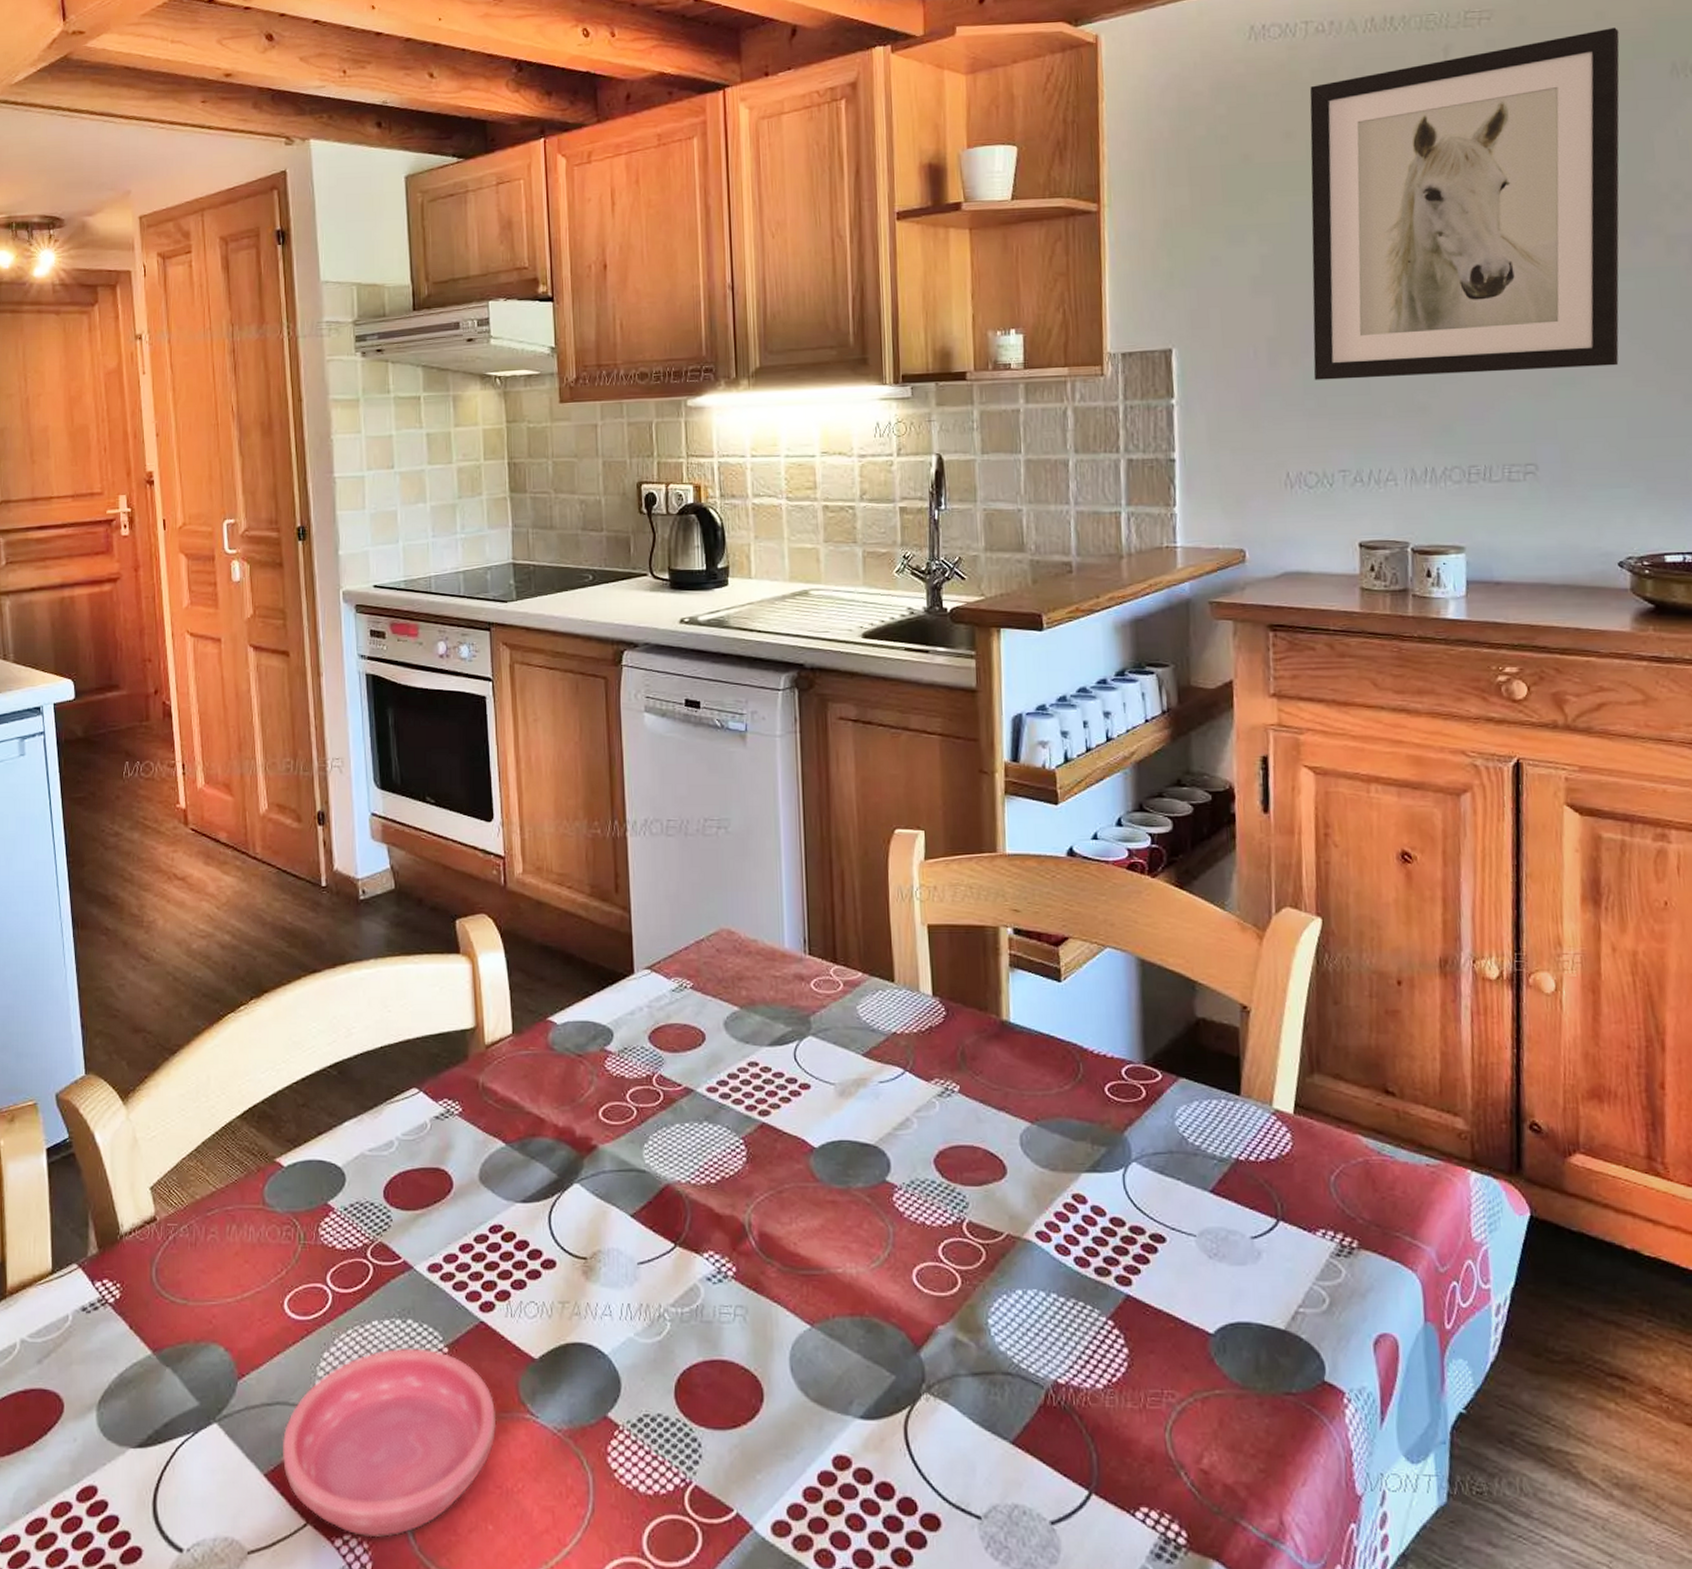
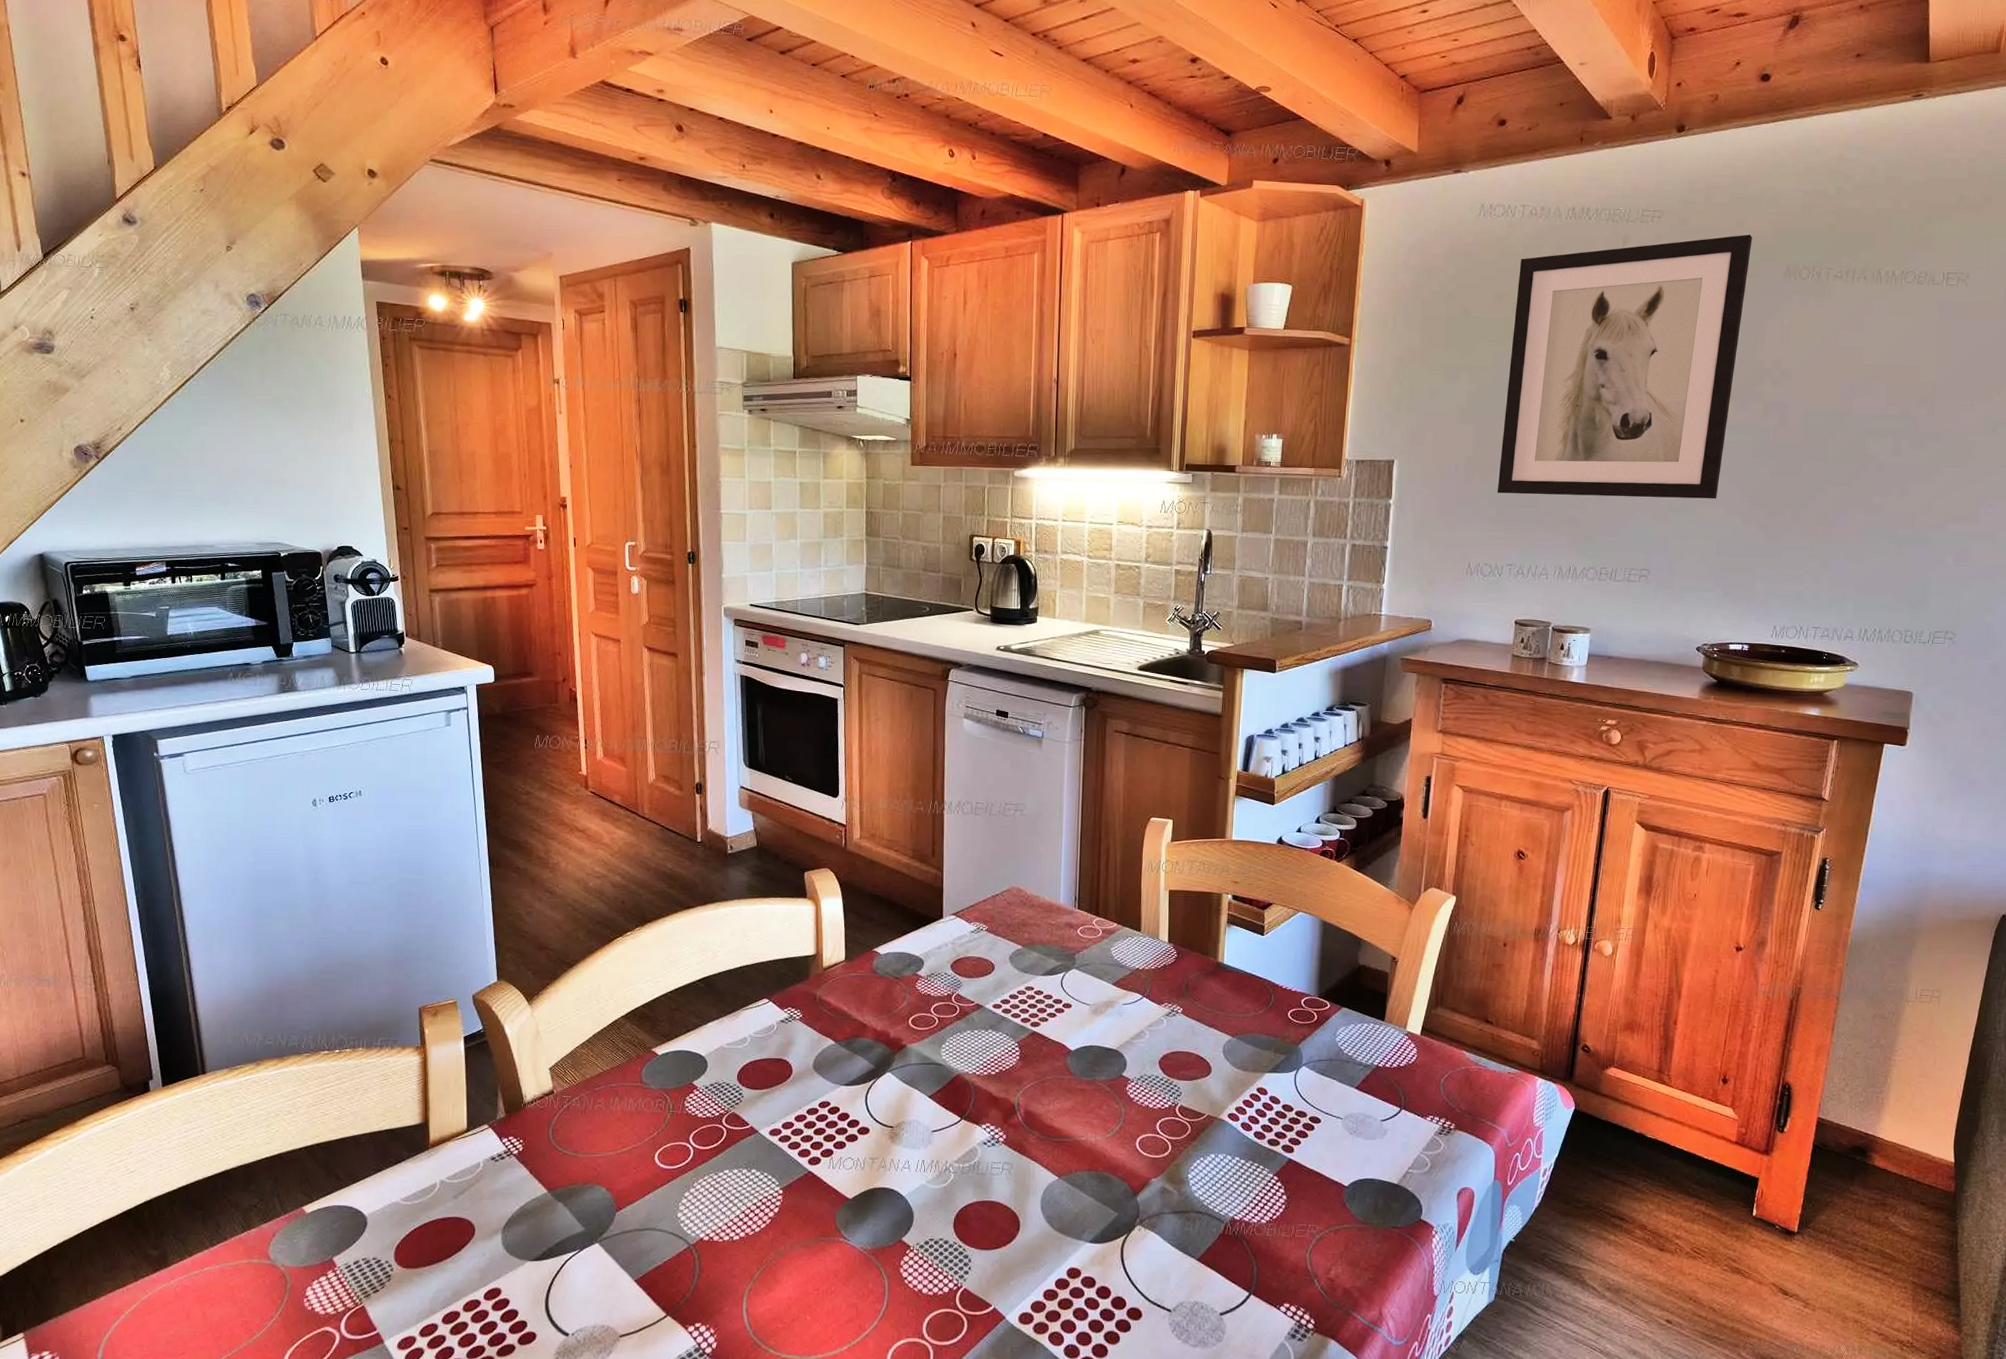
saucer: present [282,1348,497,1538] -> none [649,1190,818,1325]

